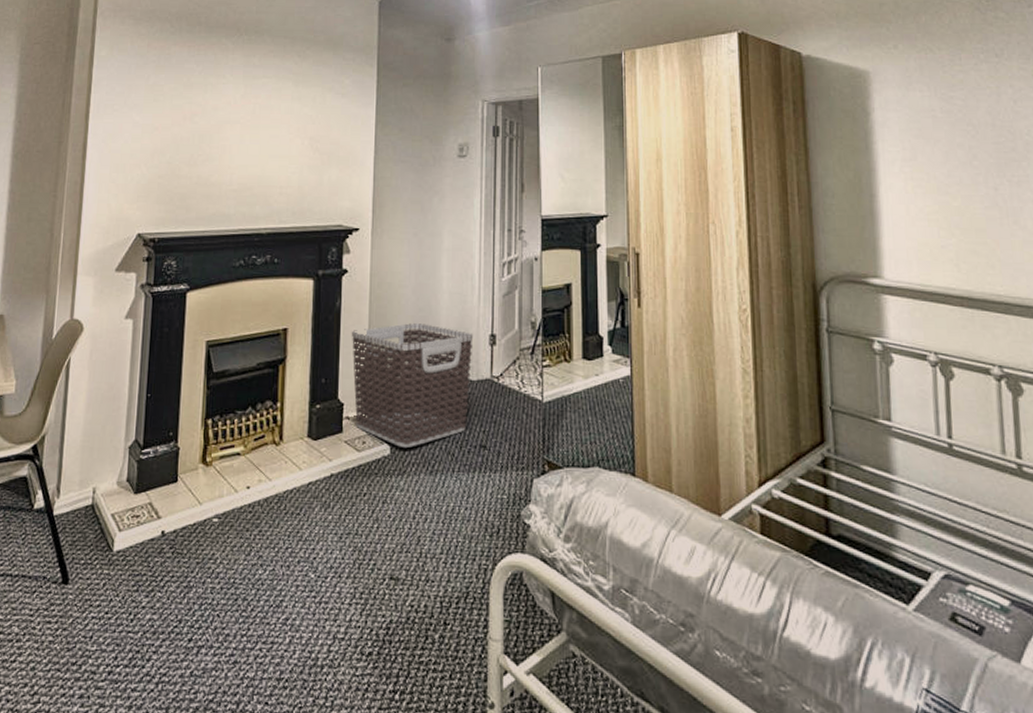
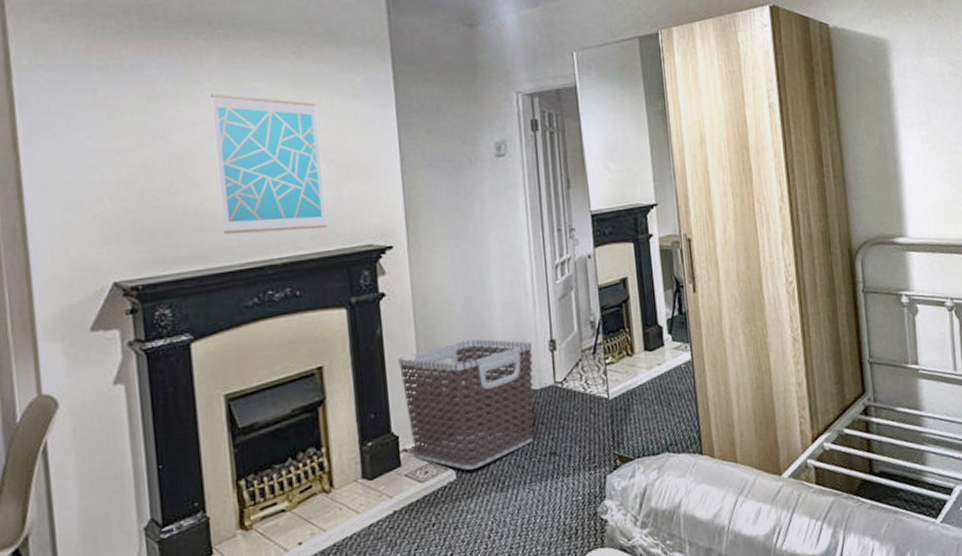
wall art: none [225,86,311,207] -> present [211,93,328,235]

